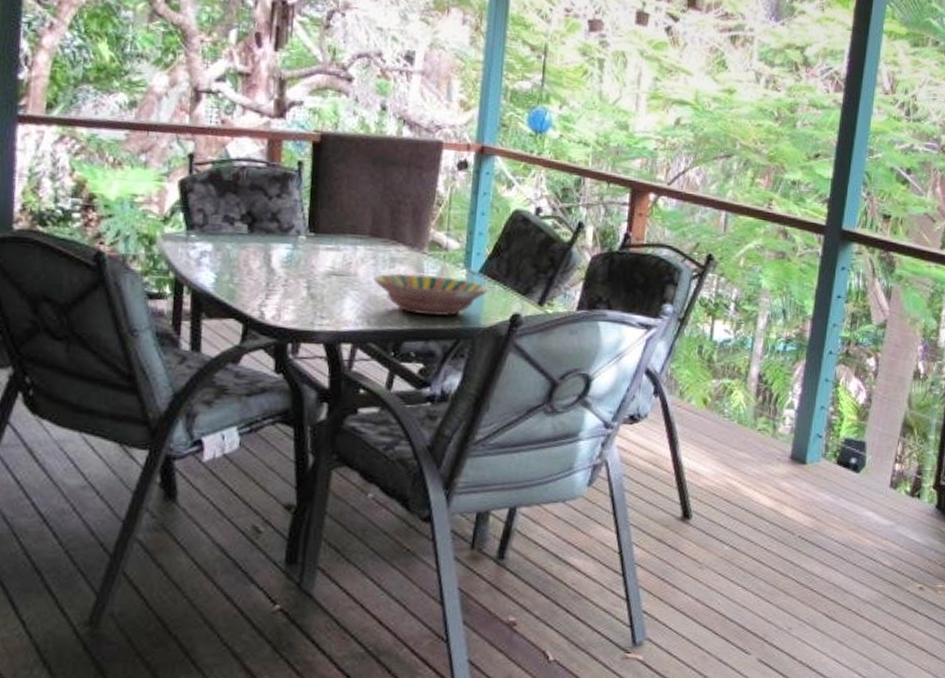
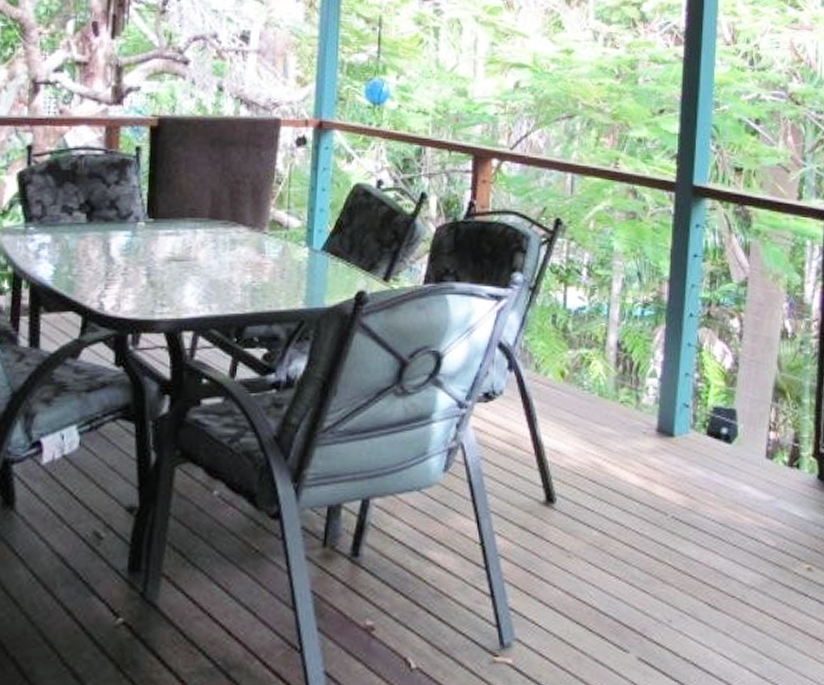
serving bowl: present [373,272,490,316] -> none [214,255,333,297]

